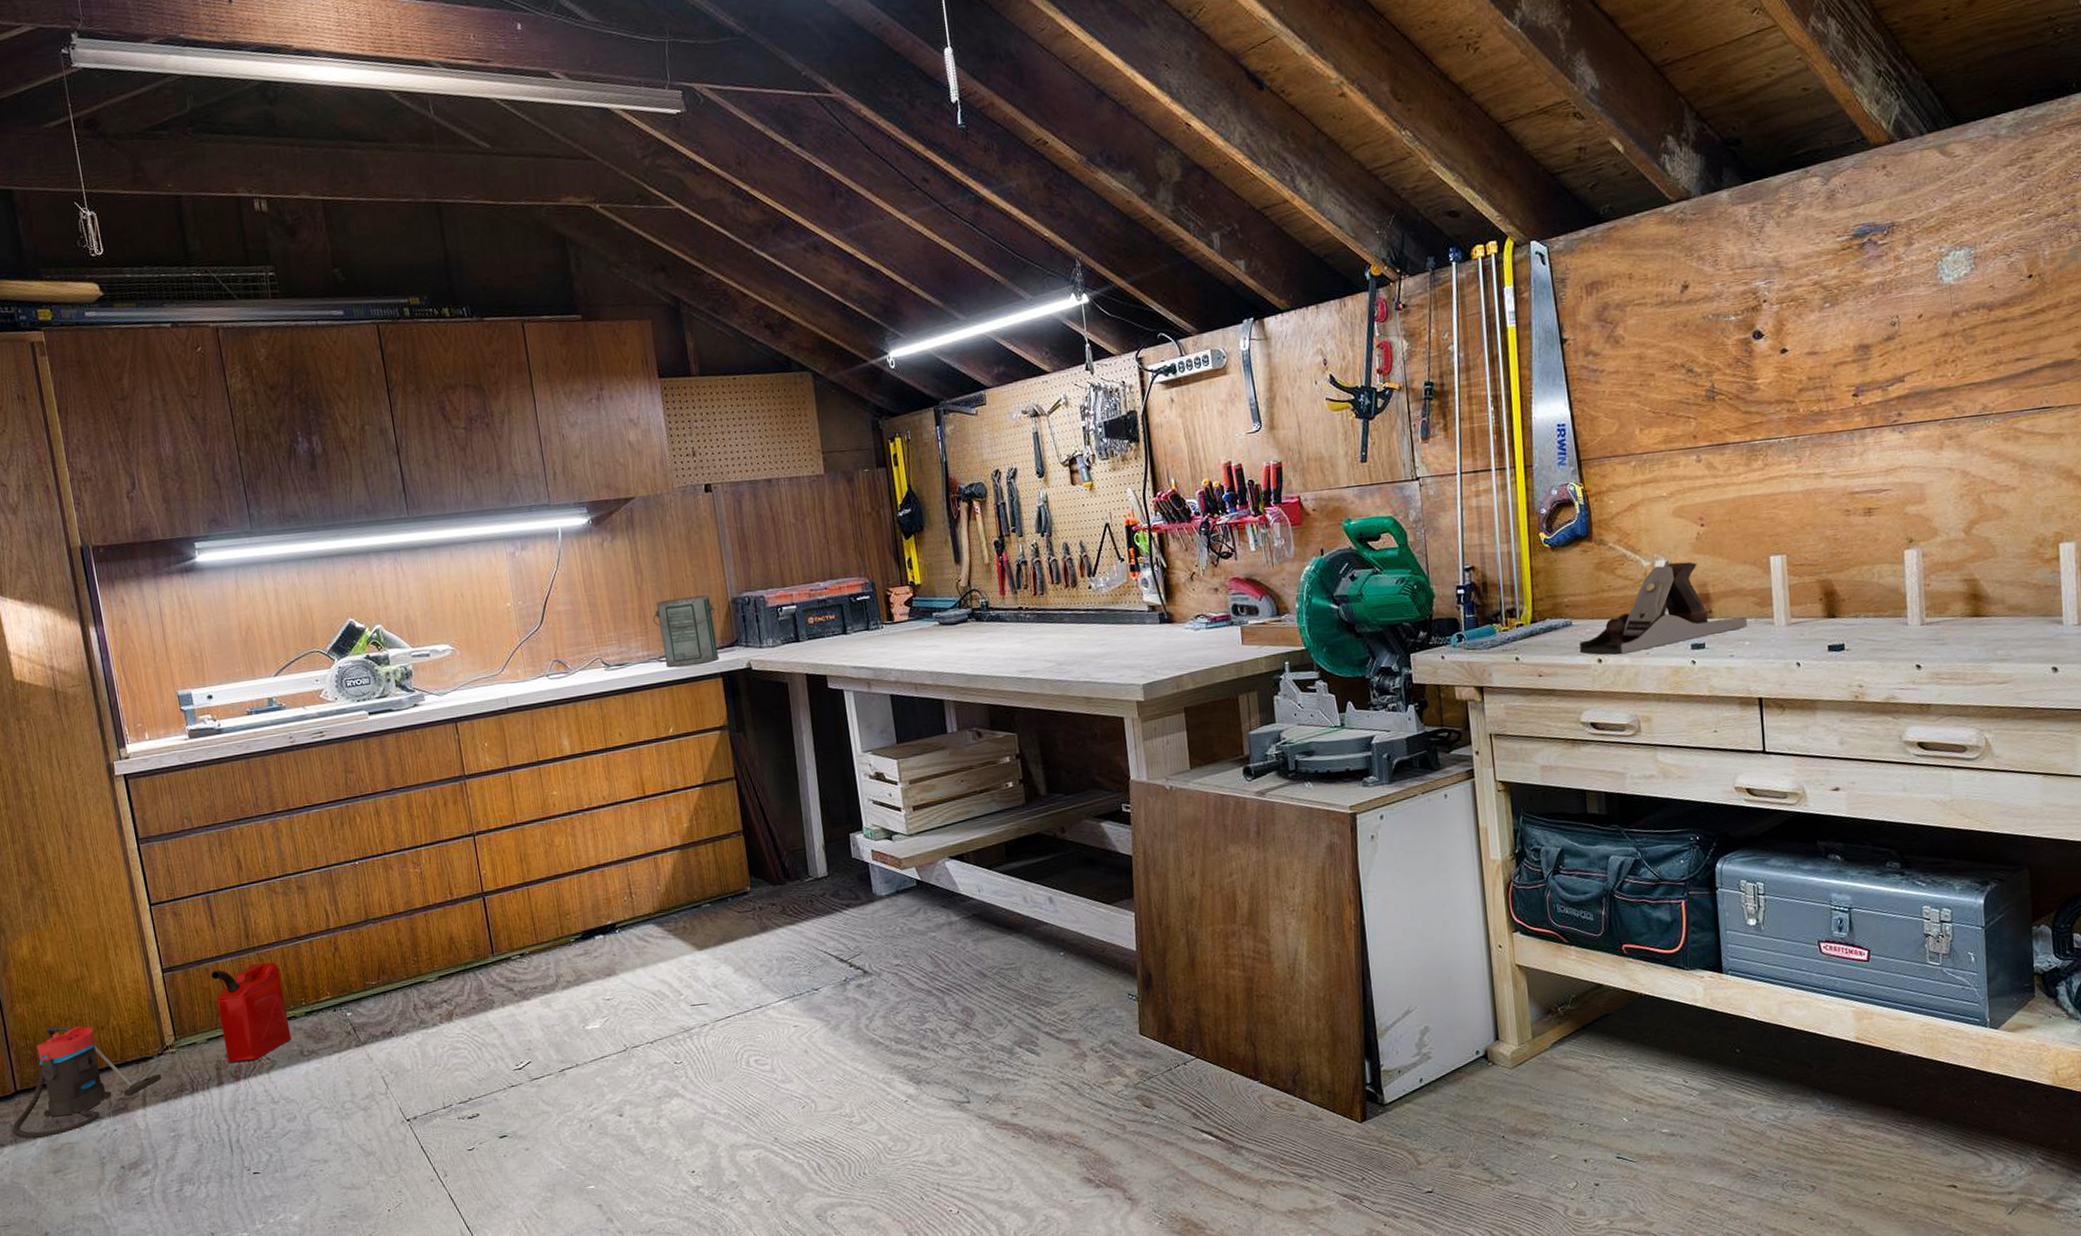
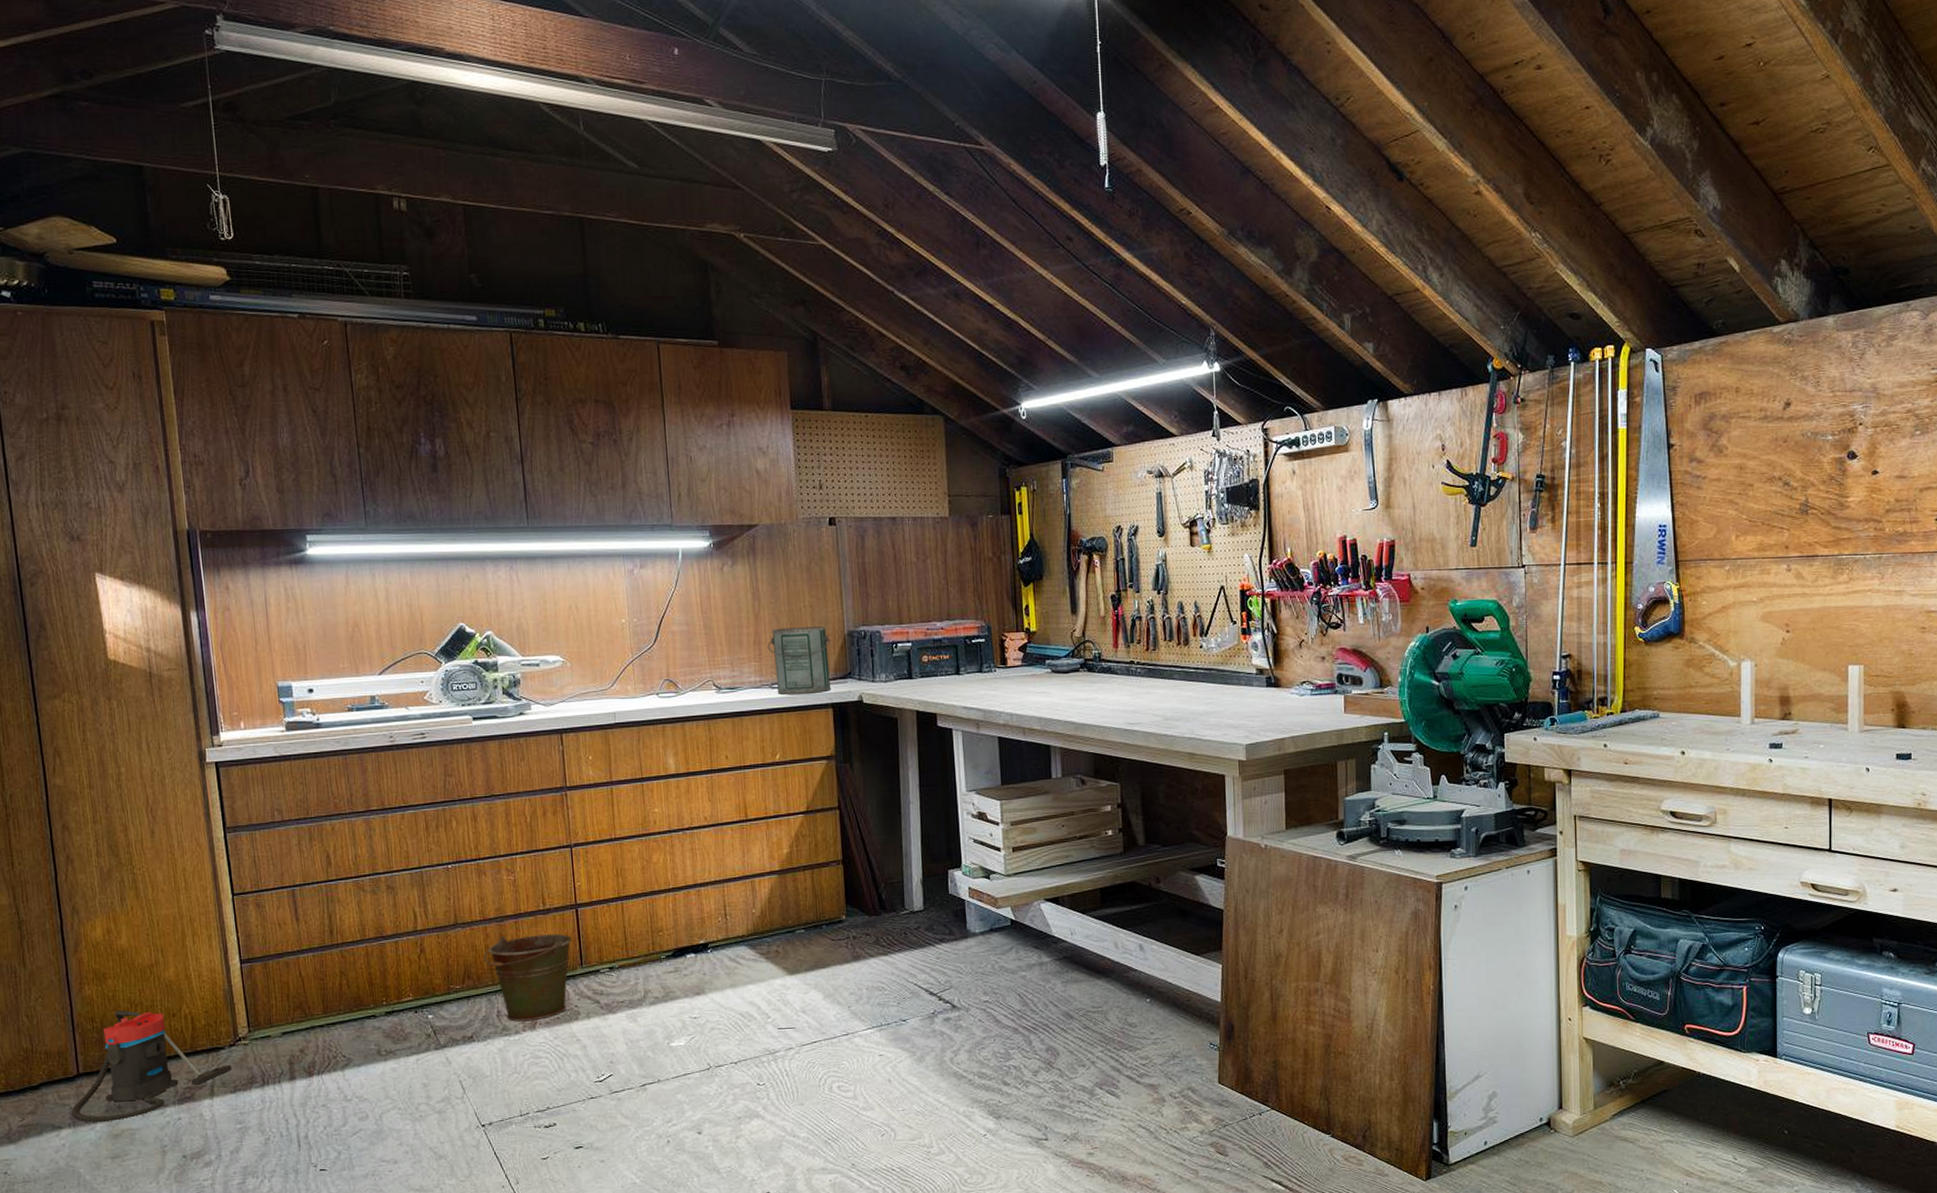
fuel can: present [211,962,292,1062] -> none [291,960,370,1058]
bucket: none [395,923,482,1014] -> present [483,934,573,1022]
hand plane: present [1580,560,1748,655] -> none [1665,662,1824,749]

